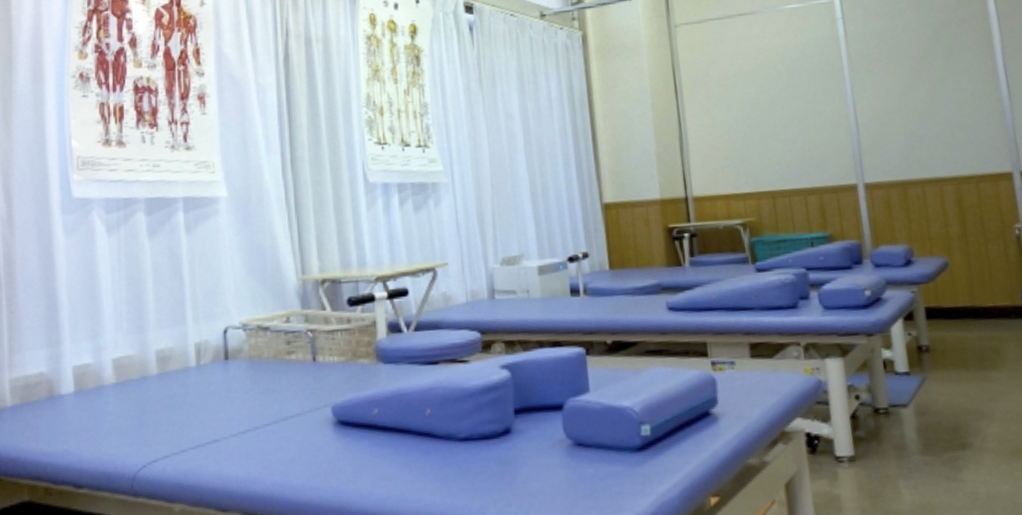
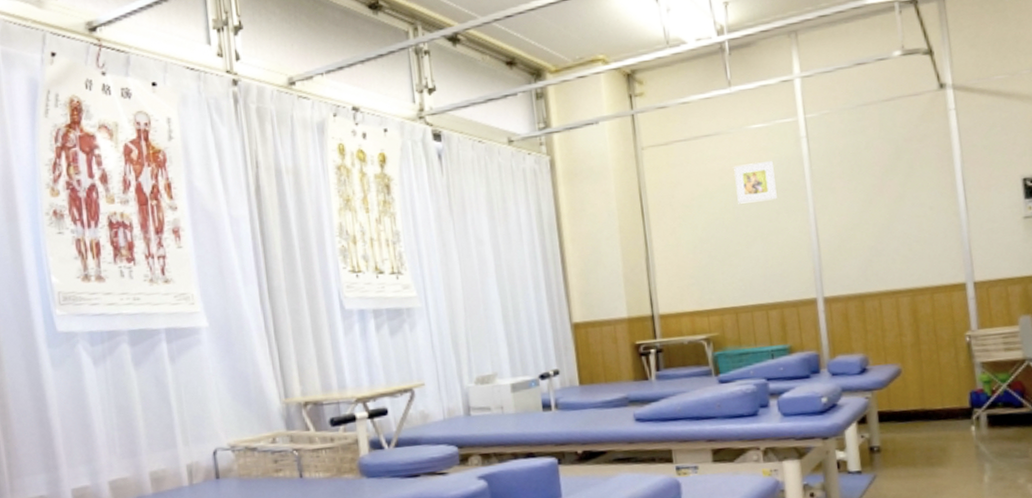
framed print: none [768,42,814,85] -> present [733,161,777,204]

